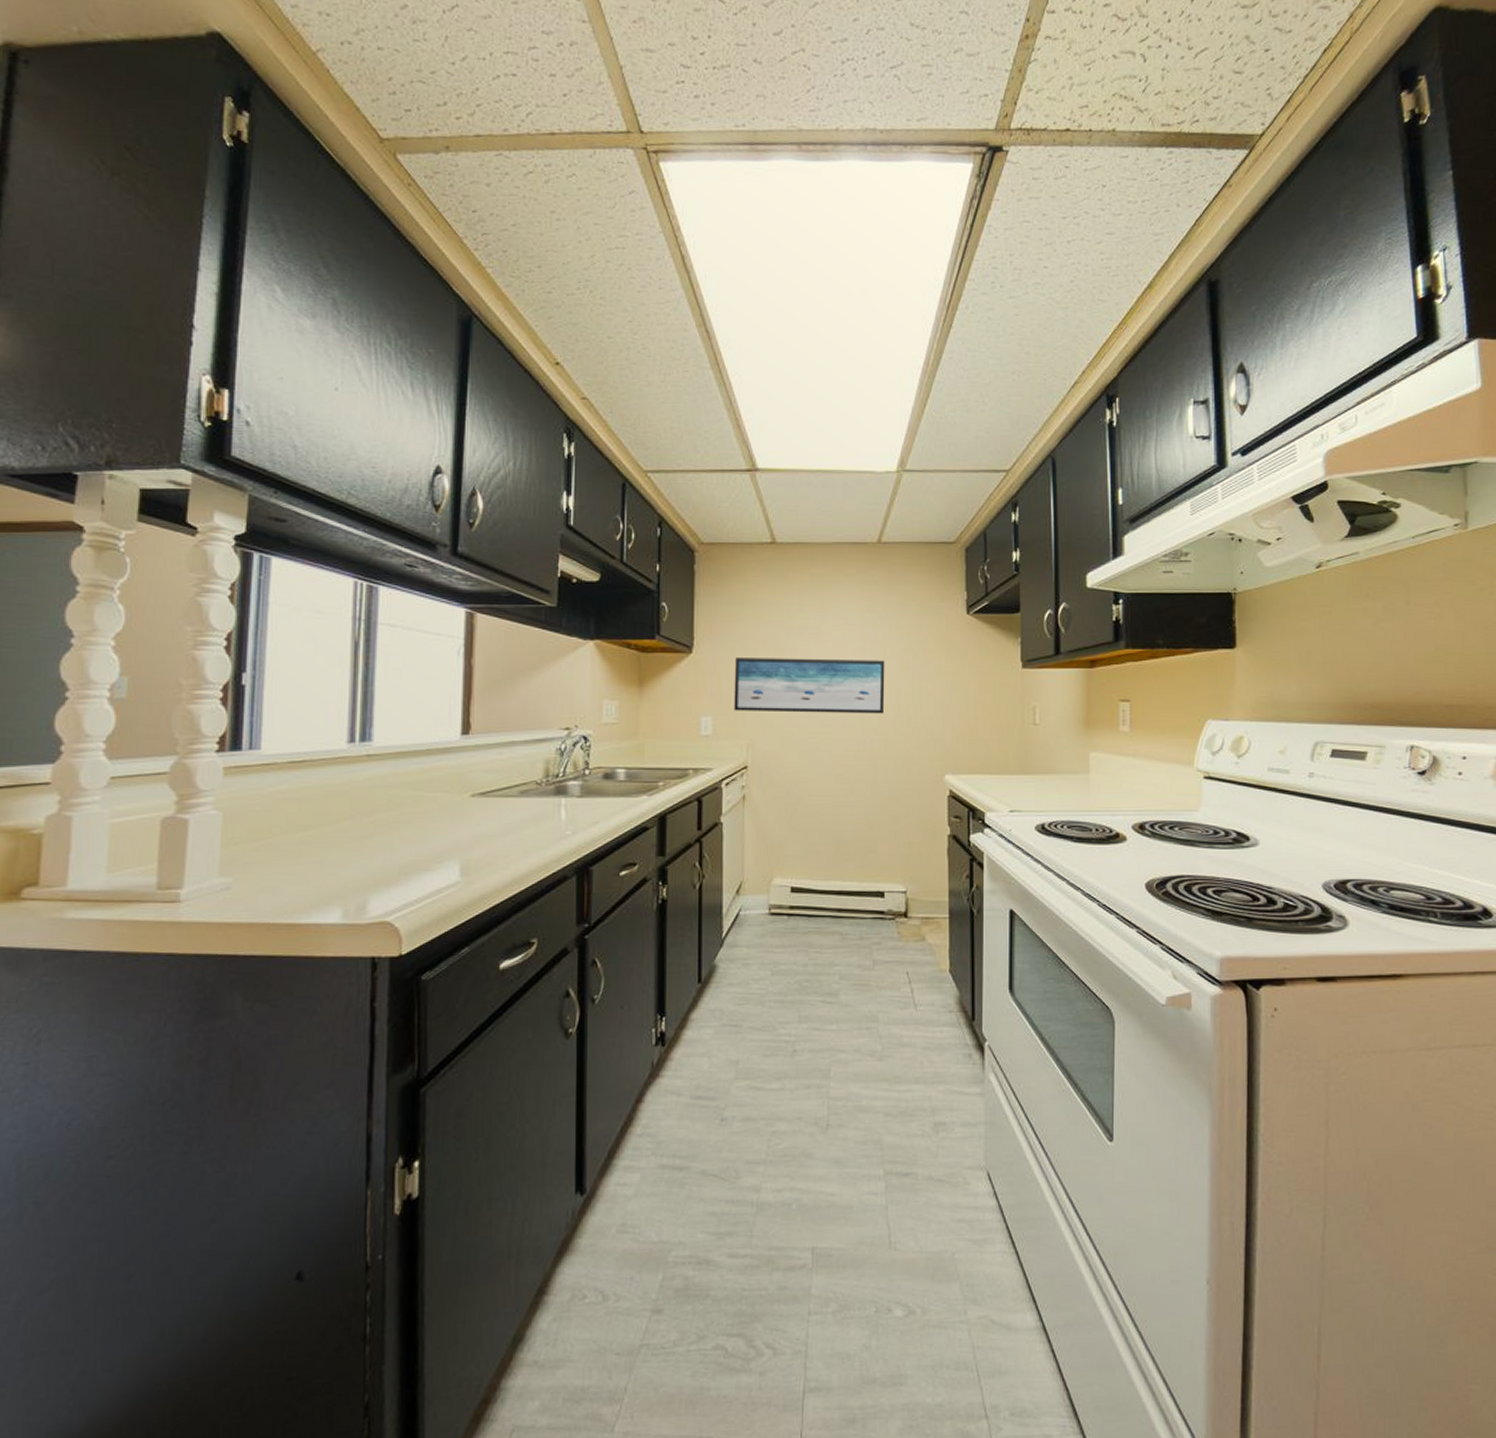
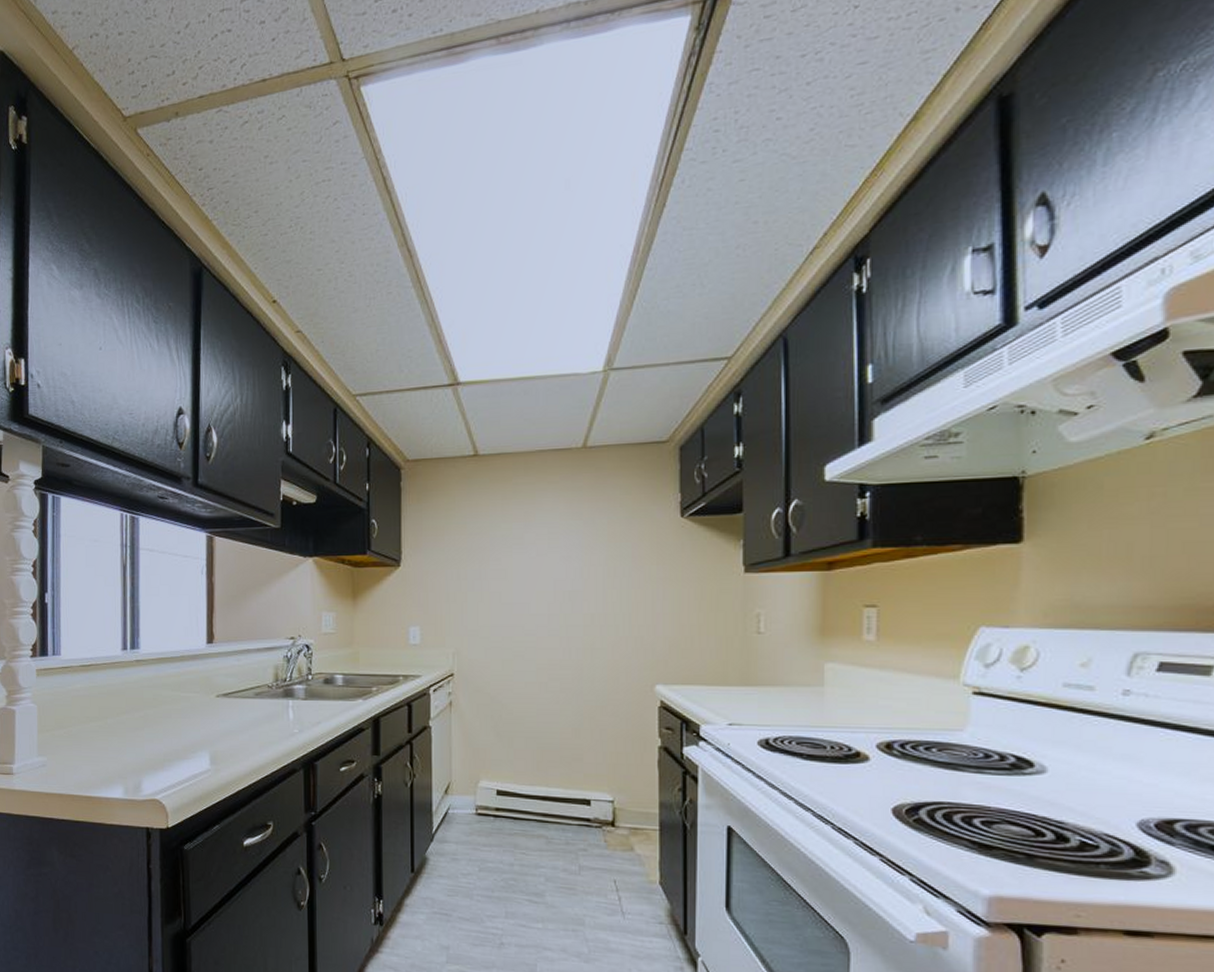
wall art: present [734,658,885,714] -> none [439,568,591,623]

